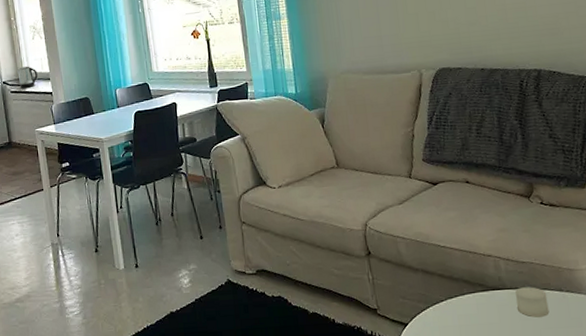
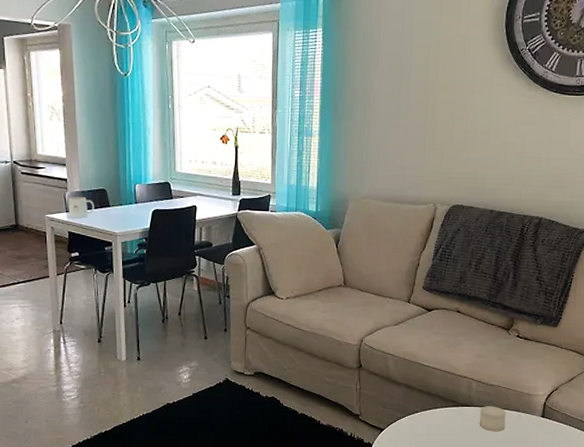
kettle: present [17,66,38,89] -> none [30,148,52,172]
mug: none [55,107,80,130] -> present [68,197,95,218]

